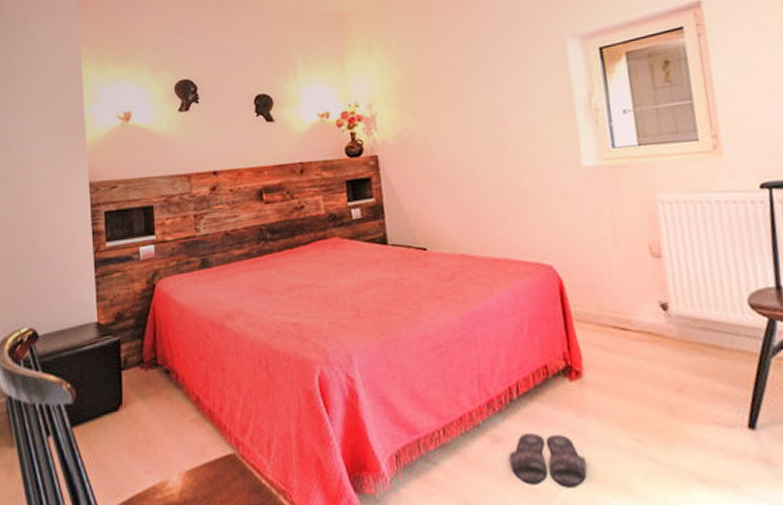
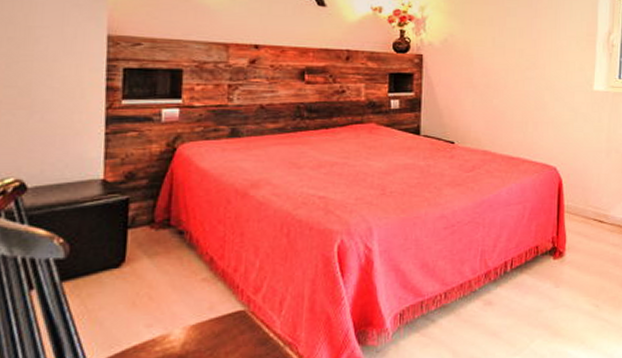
slippers: present [509,432,587,488] -> none [496,298,556,341]

